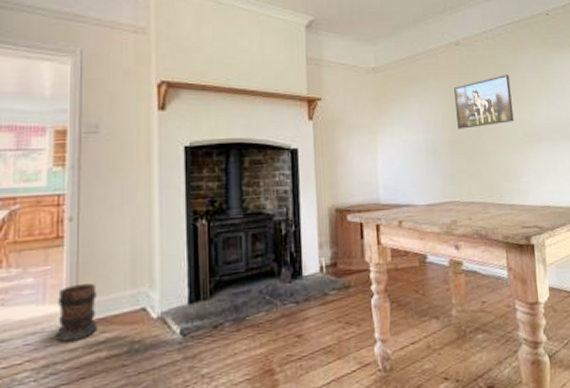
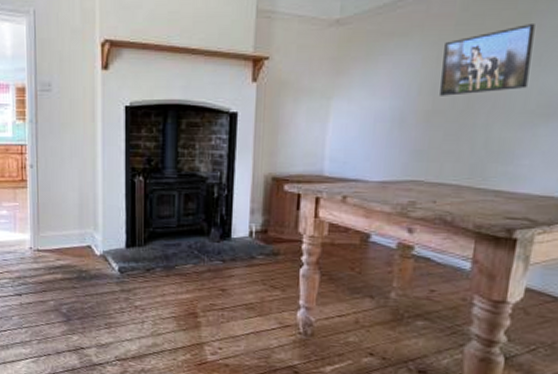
wooden barrel: present [55,282,98,342] -> none [24,219,55,263]

